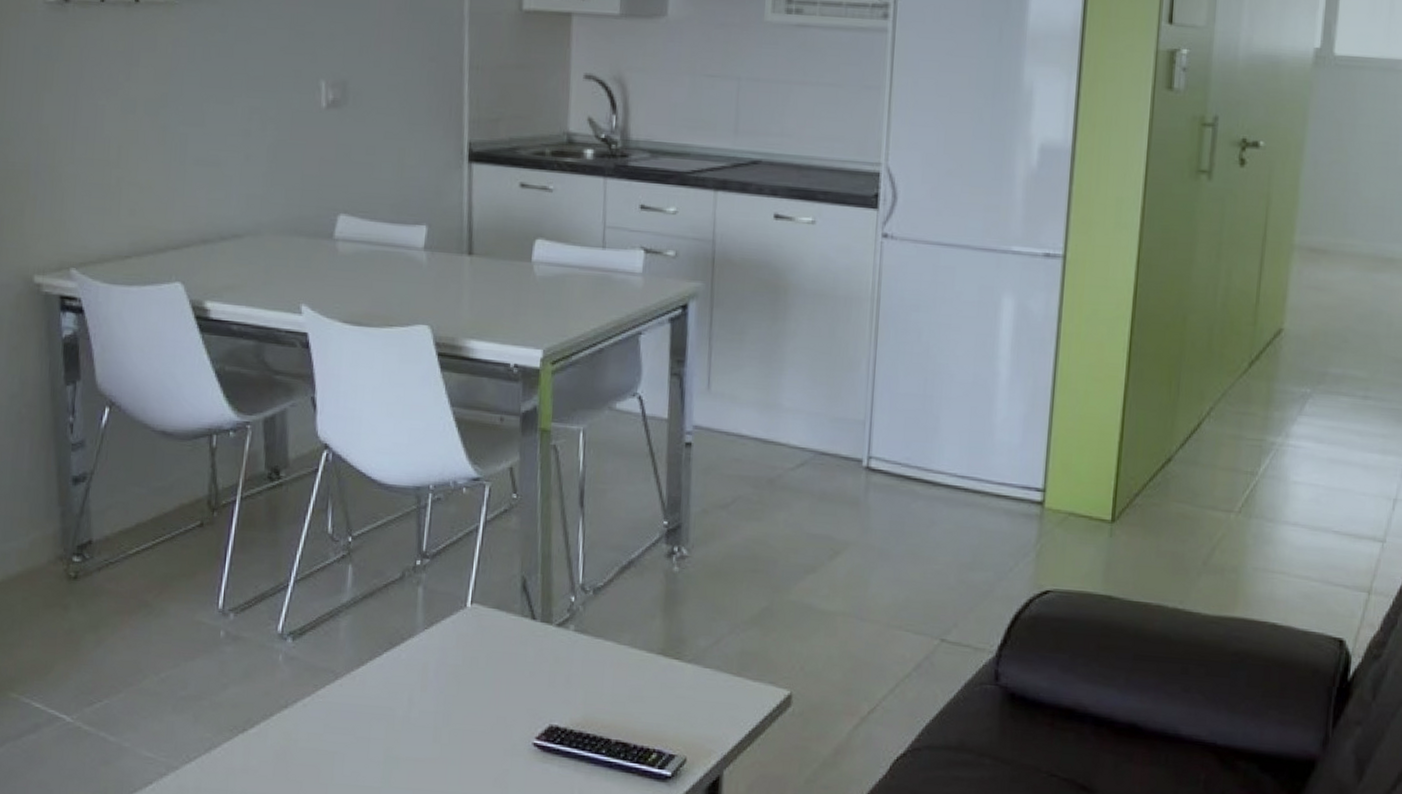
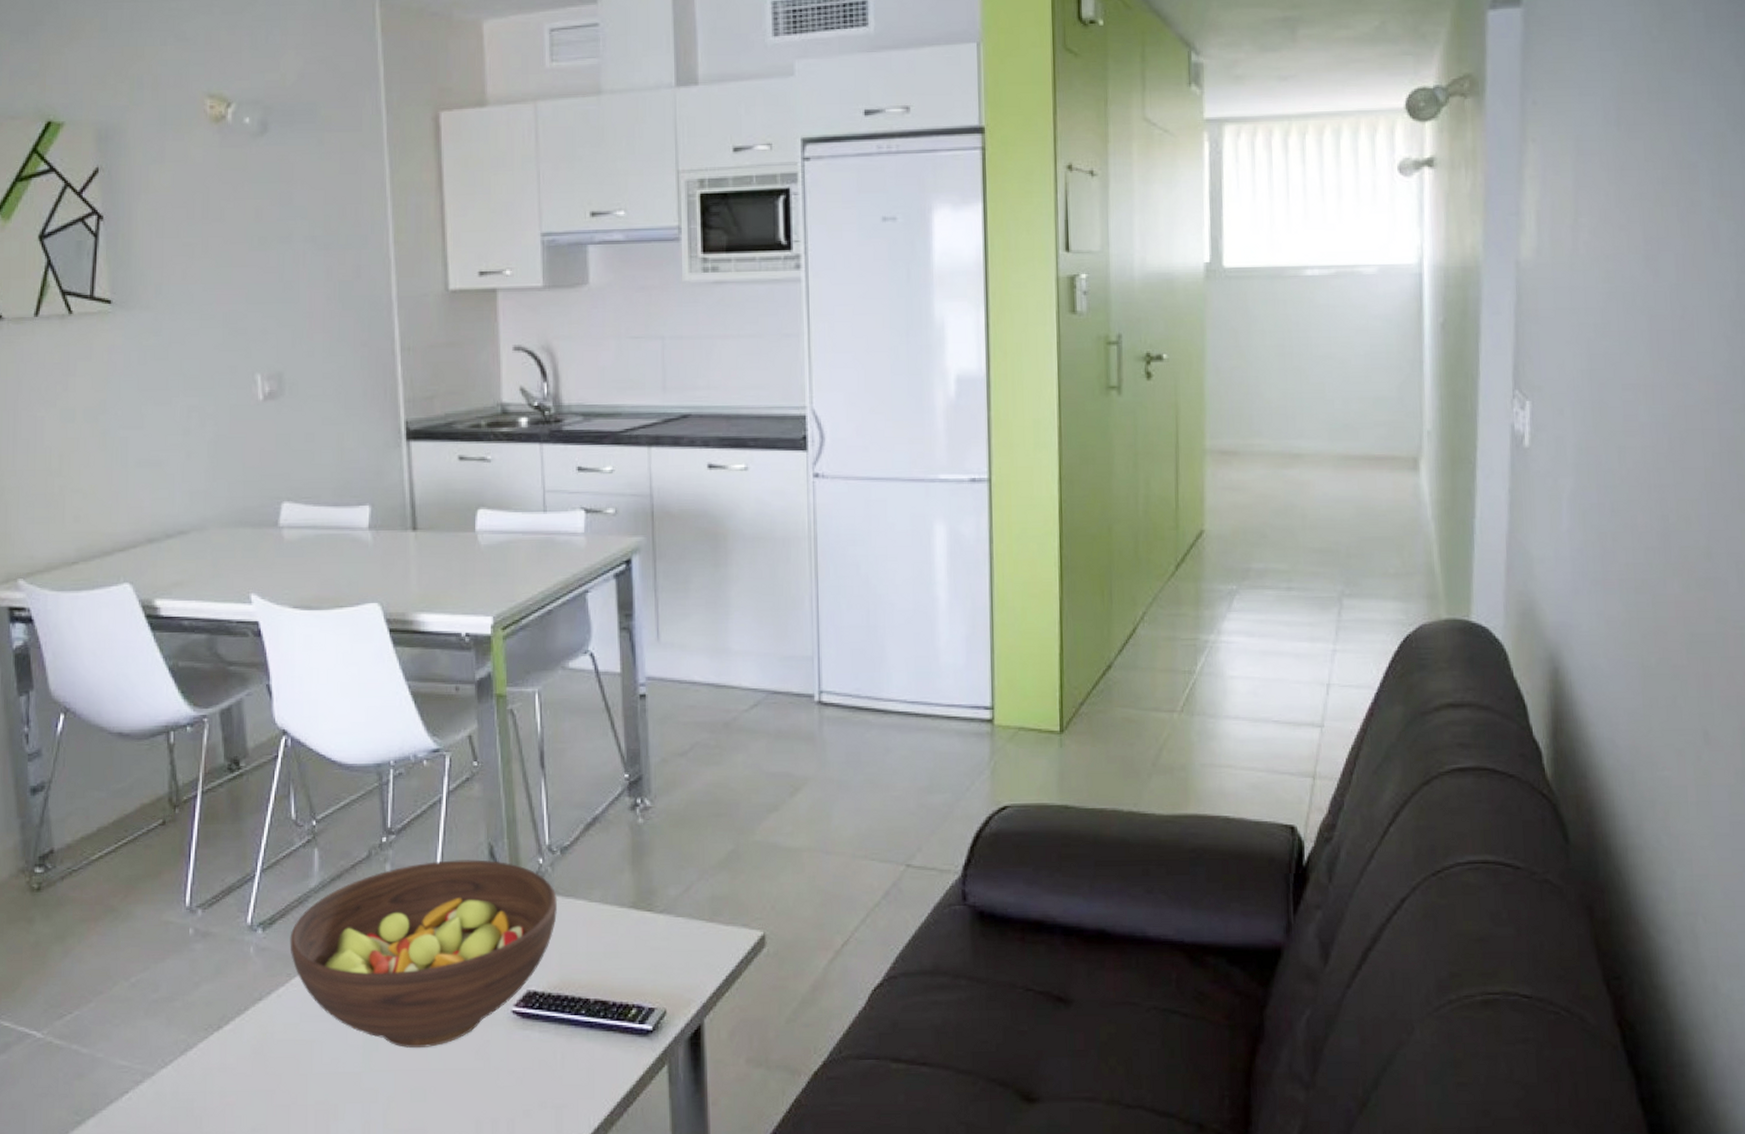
fruit bowl: none [318,589,587,770] -> present [290,859,558,1048]

